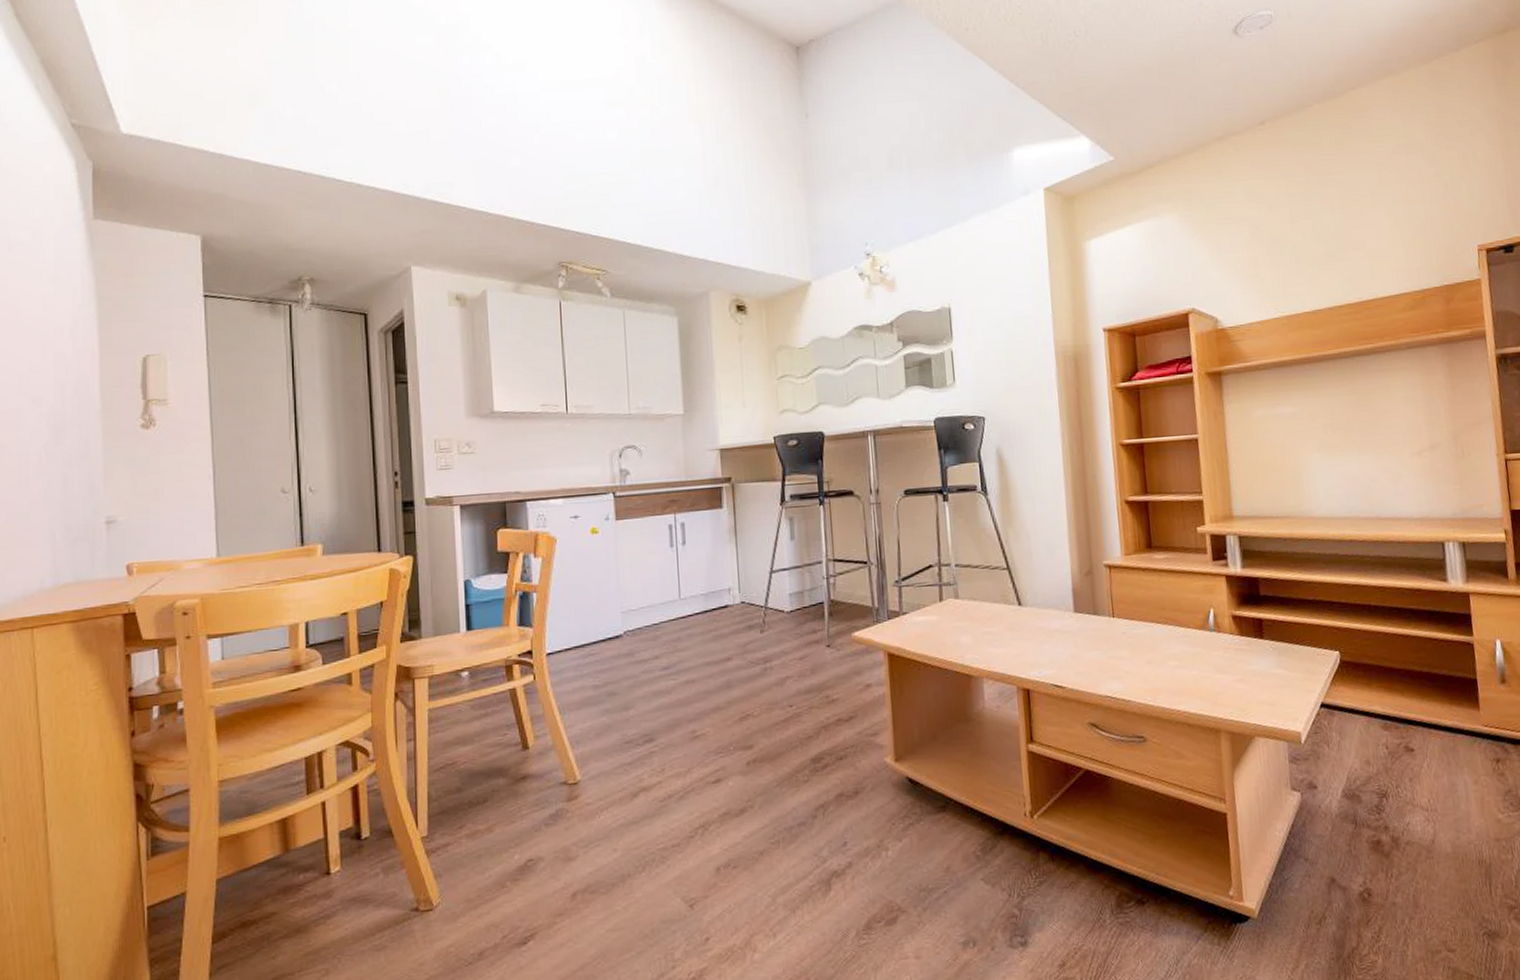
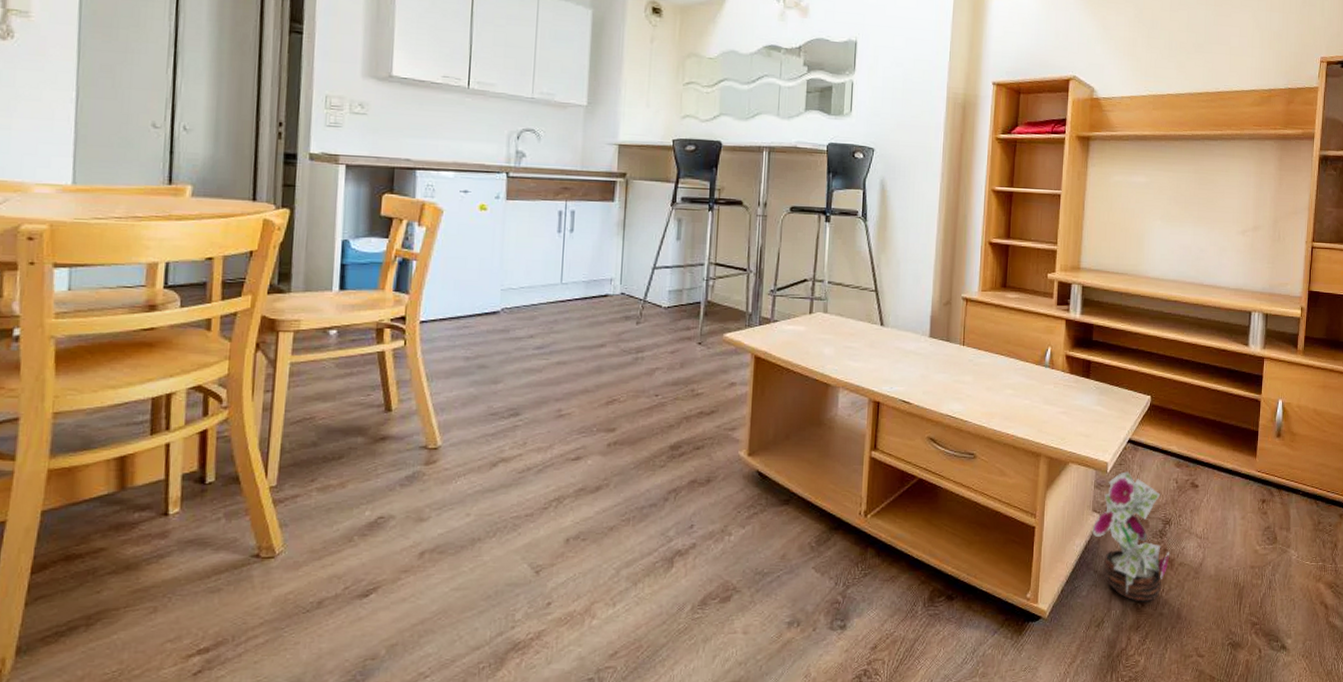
decorative plant: none [1294,740,1393,892] -> present [1092,471,1170,602]

